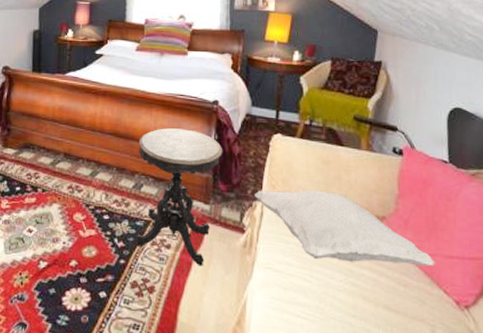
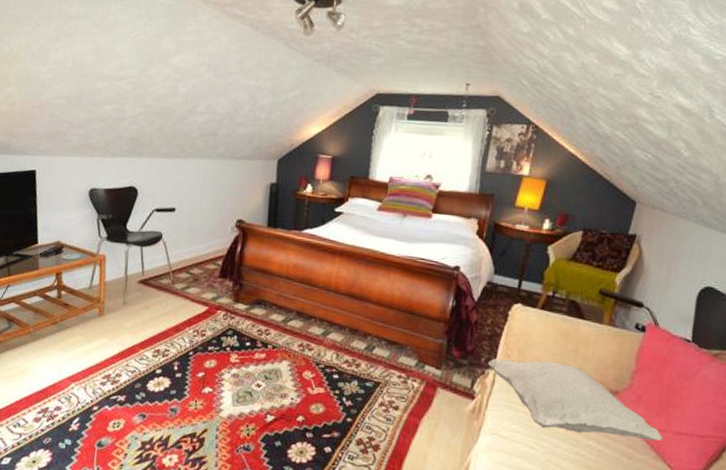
side table: present [134,128,223,266] -> none [362,291,460,429]

